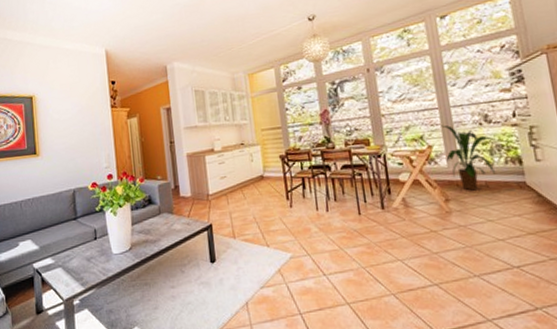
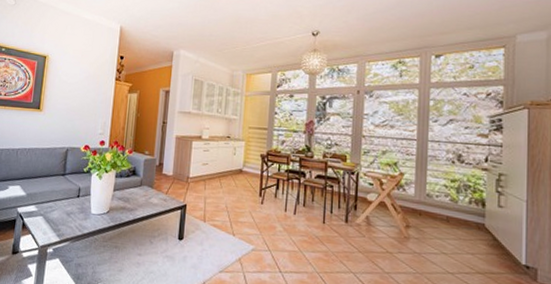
house plant: present [441,125,499,191] -> none [414,156,467,223]

